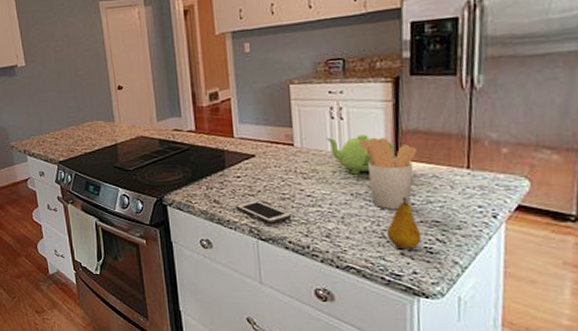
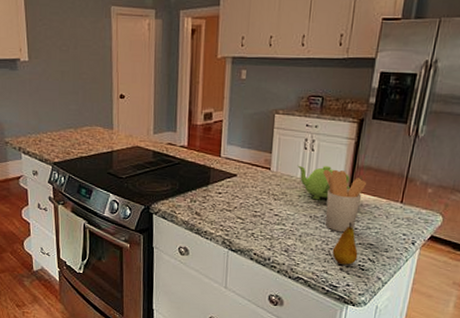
cell phone: present [236,199,293,224] -> none [214,214,260,237]

